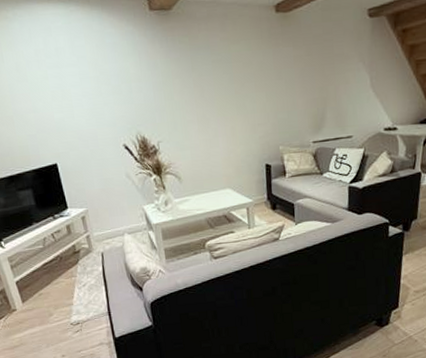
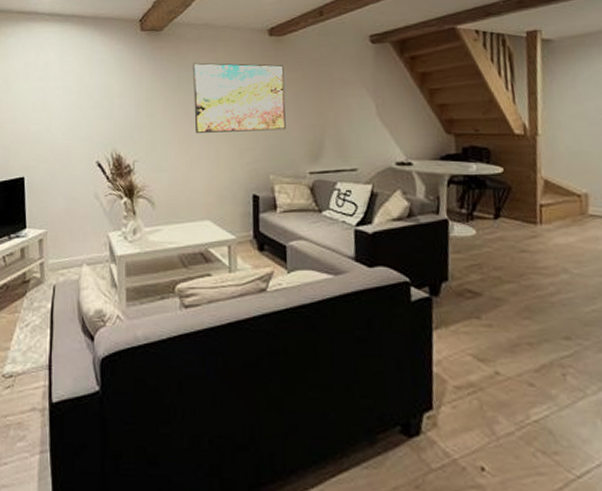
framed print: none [204,41,293,112] -> present [193,62,286,133]

